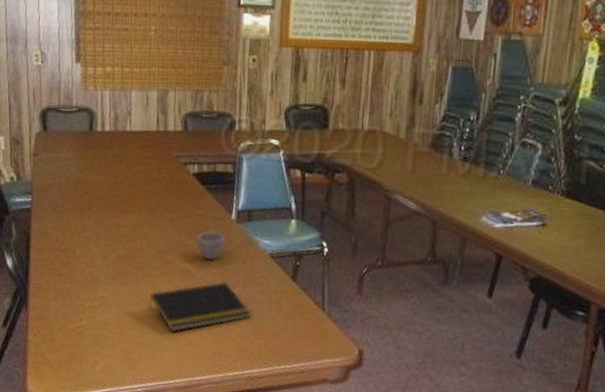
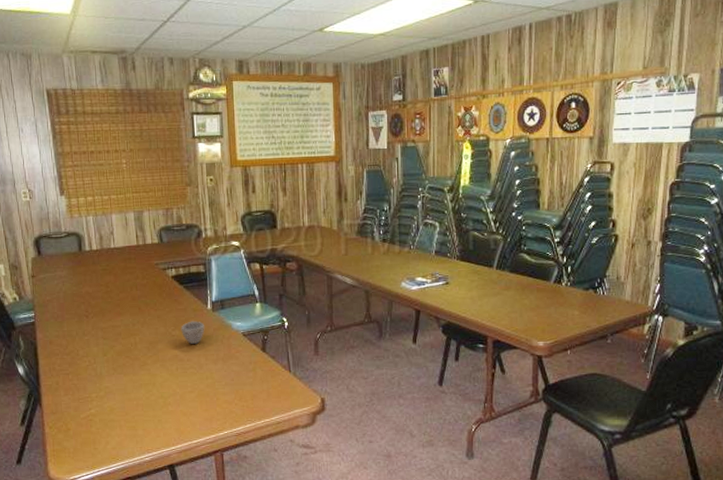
notepad: present [148,281,251,333] -> none [147,360,233,408]

